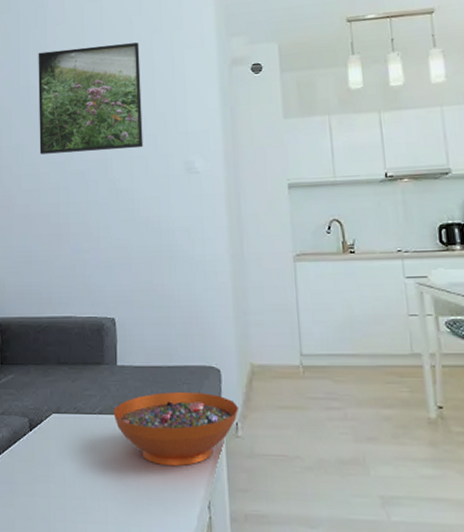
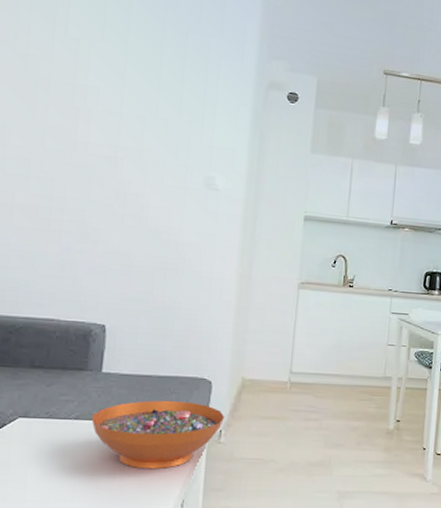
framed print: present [38,42,144,154] -> none [33,17,172,153]

